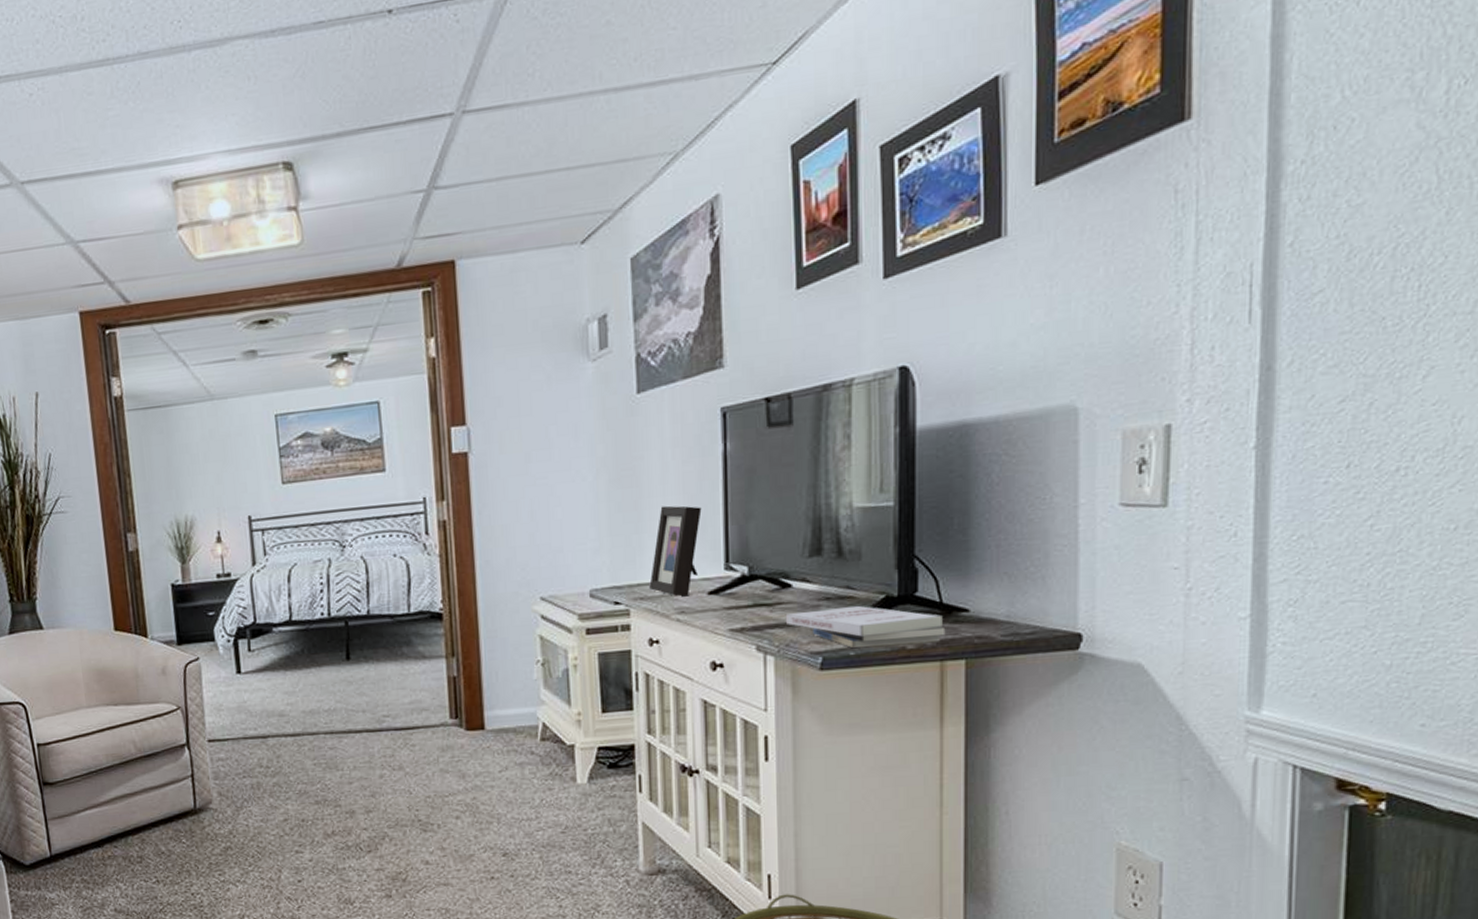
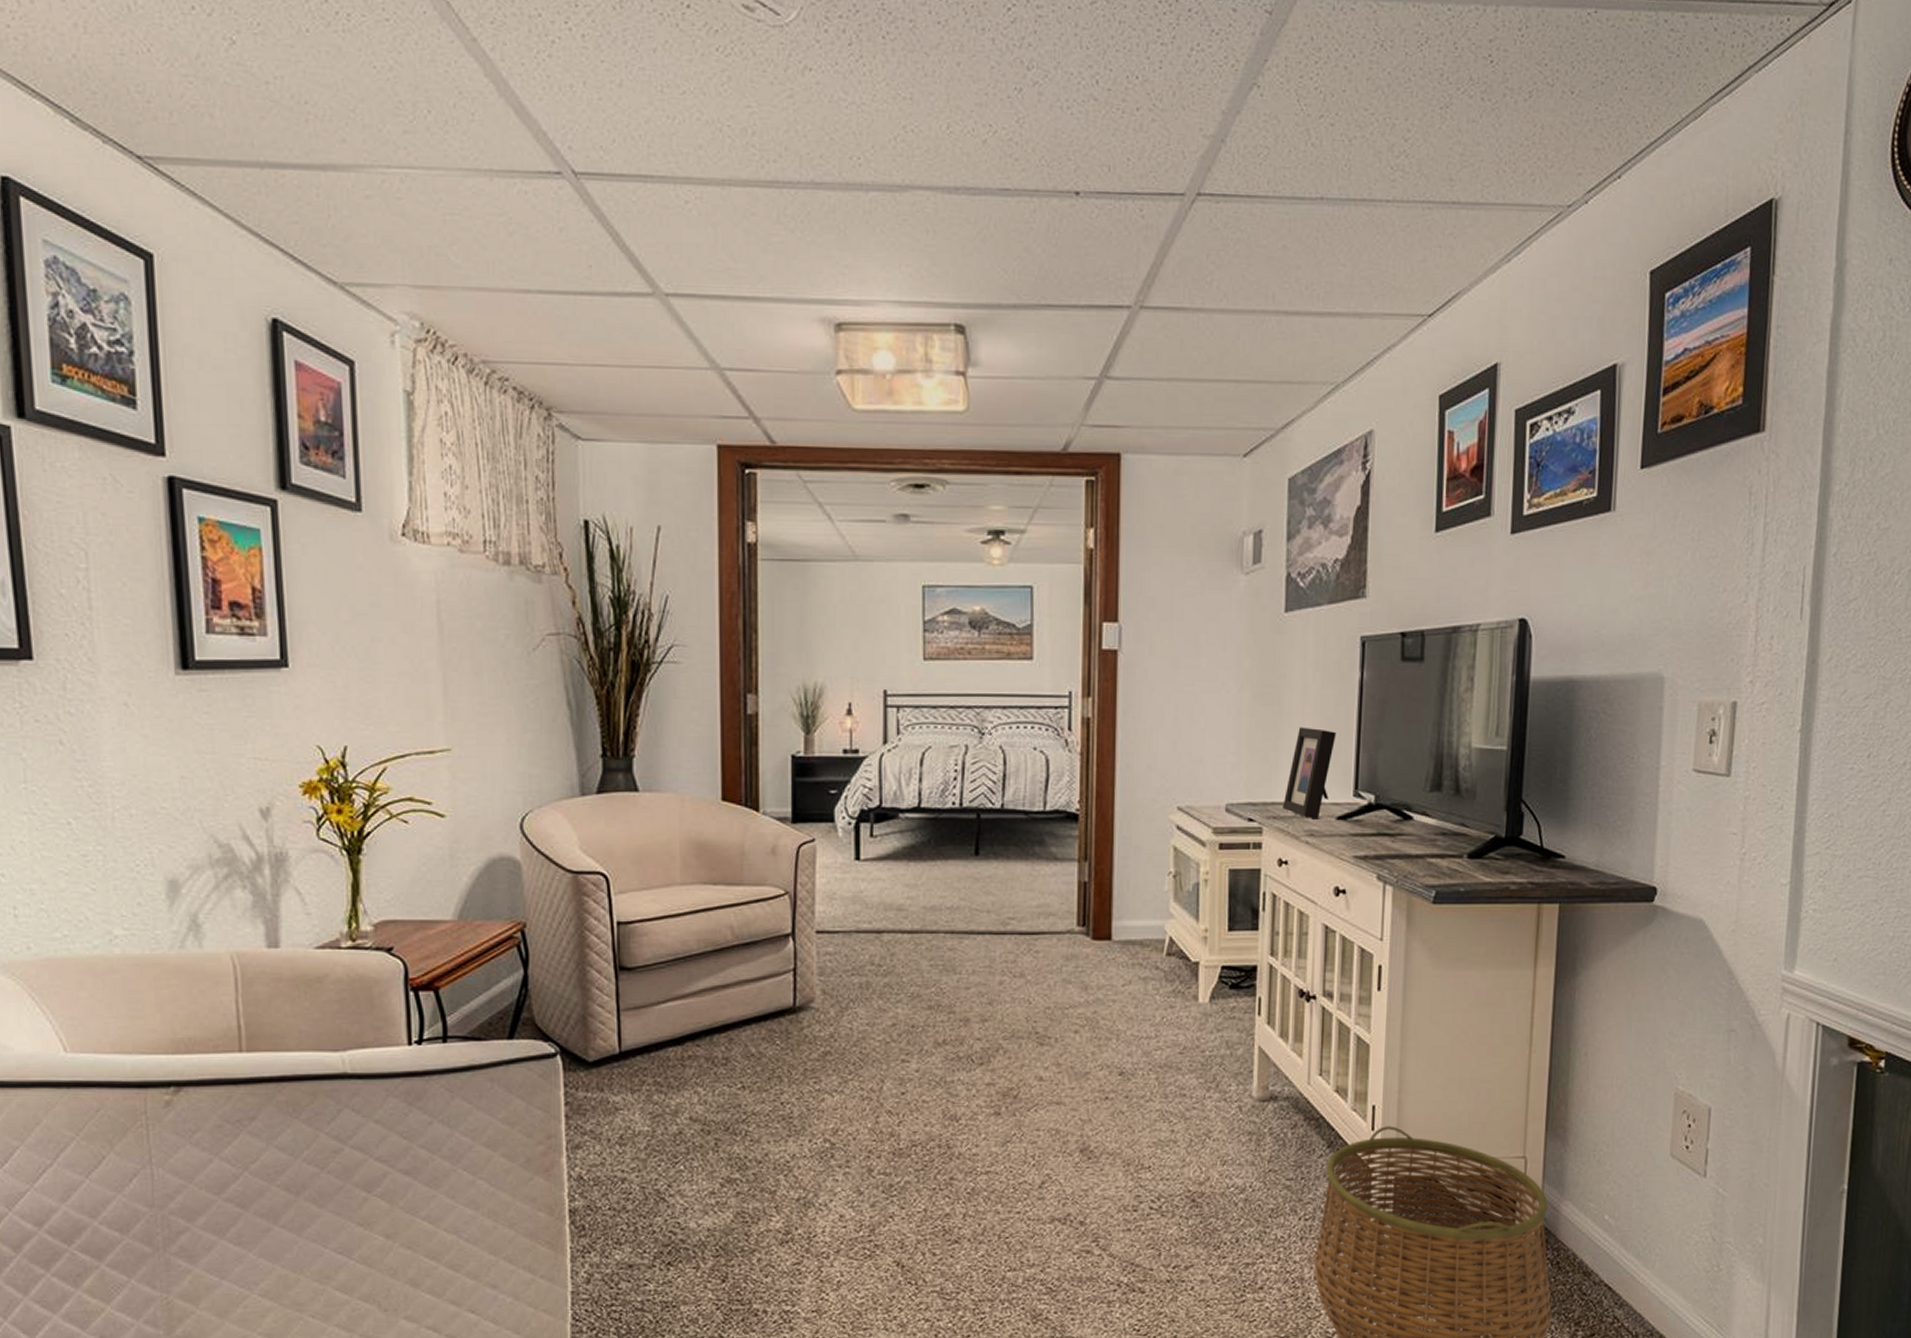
books: present [785,605,946,649] -> none [1405,843,1544,885]

